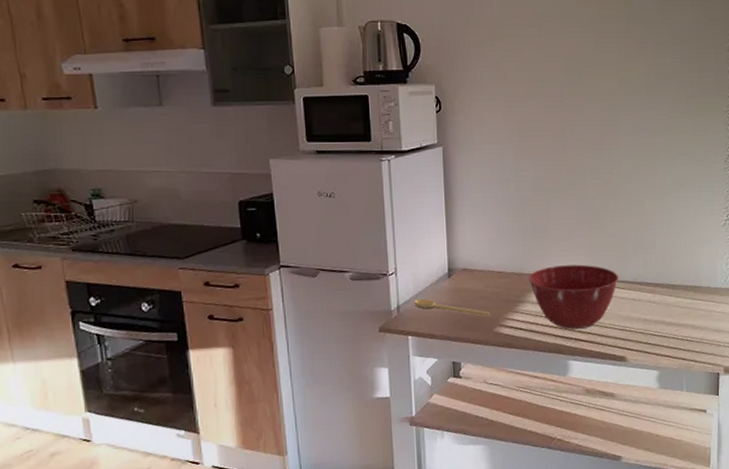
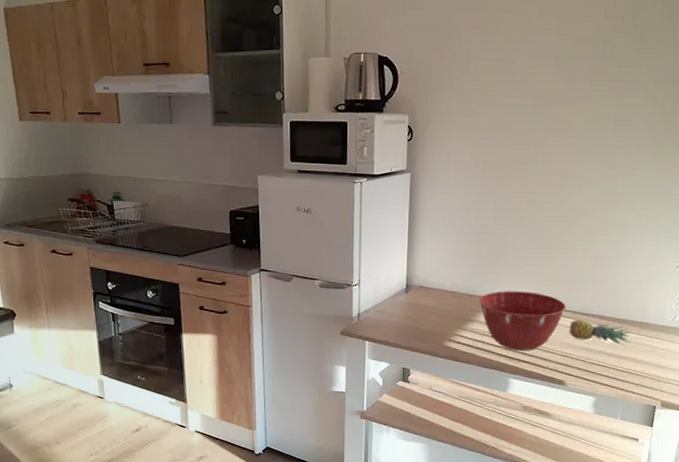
spoon: present [414,298,490,317] -> none [373,309,441,331]
fruit: none [624,289,687,313] -> present [569,320,632,346]

